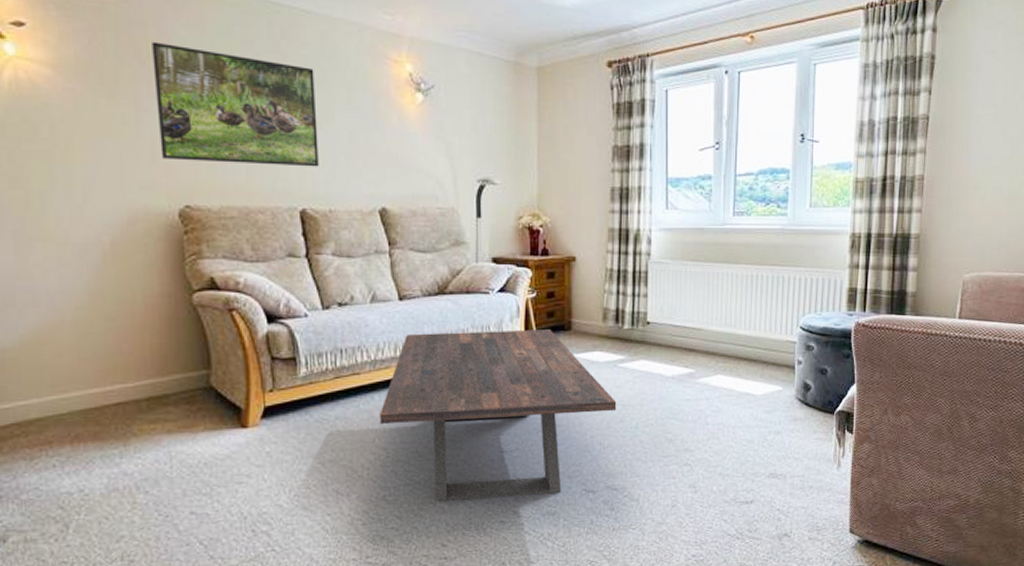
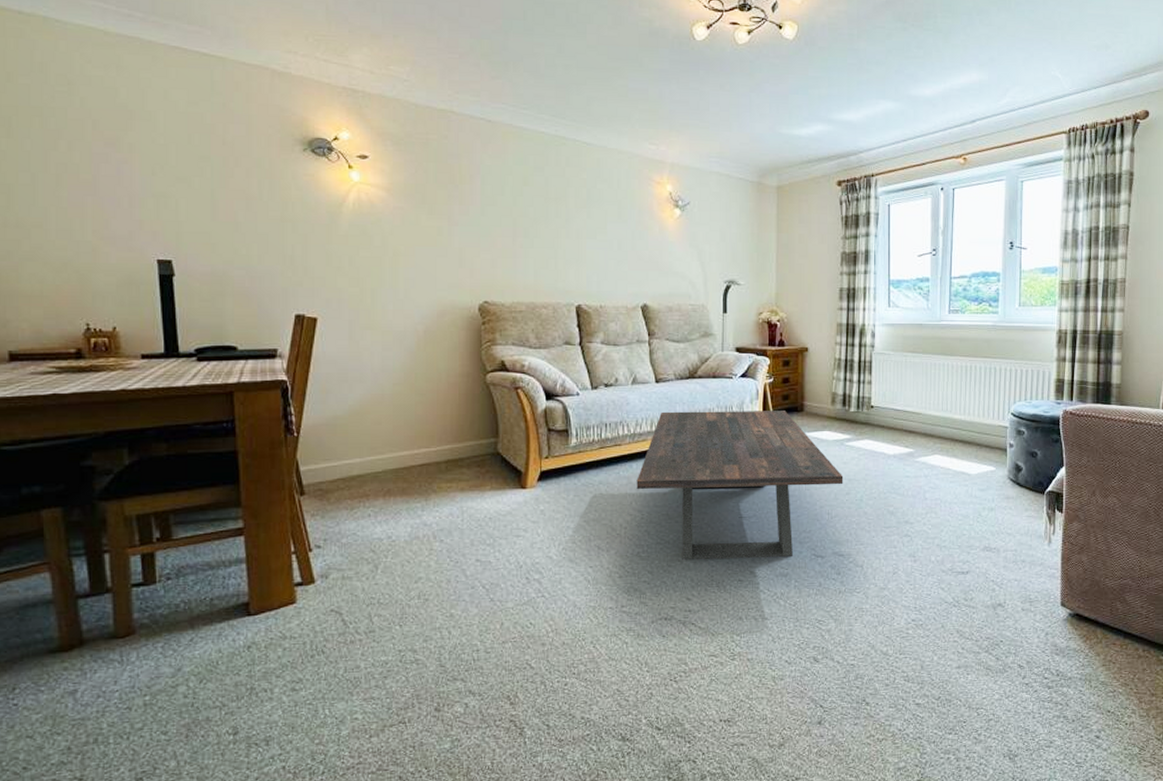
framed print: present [152,41,319,167] -> none [464,169,593,270]

